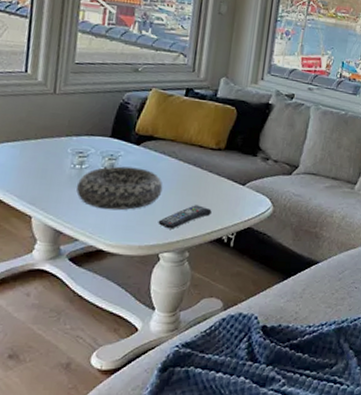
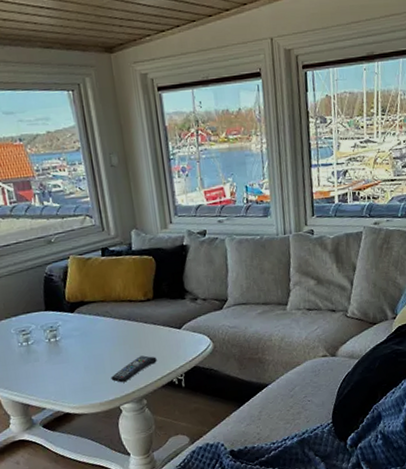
decorative bowl: present [76,166,163,211] -> none [29,333,107,377]

